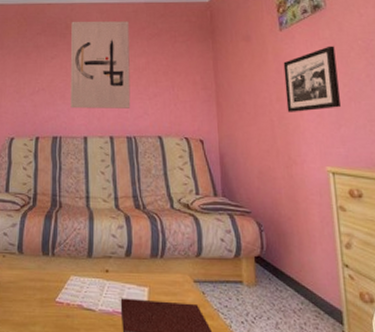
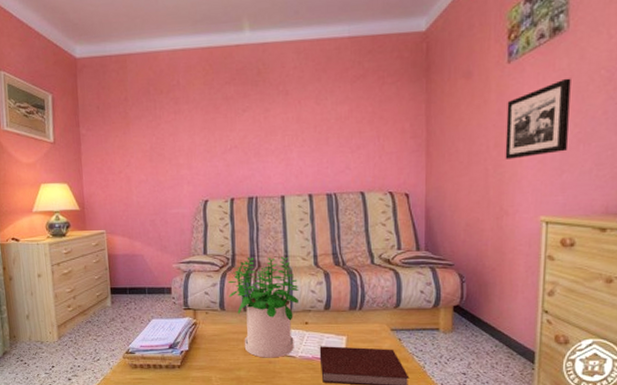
potted plant: none [28,196,100,311] -> present [228,256,299,358]
wall art: present [70,21,131,109] -> none [264,61,331,166]

